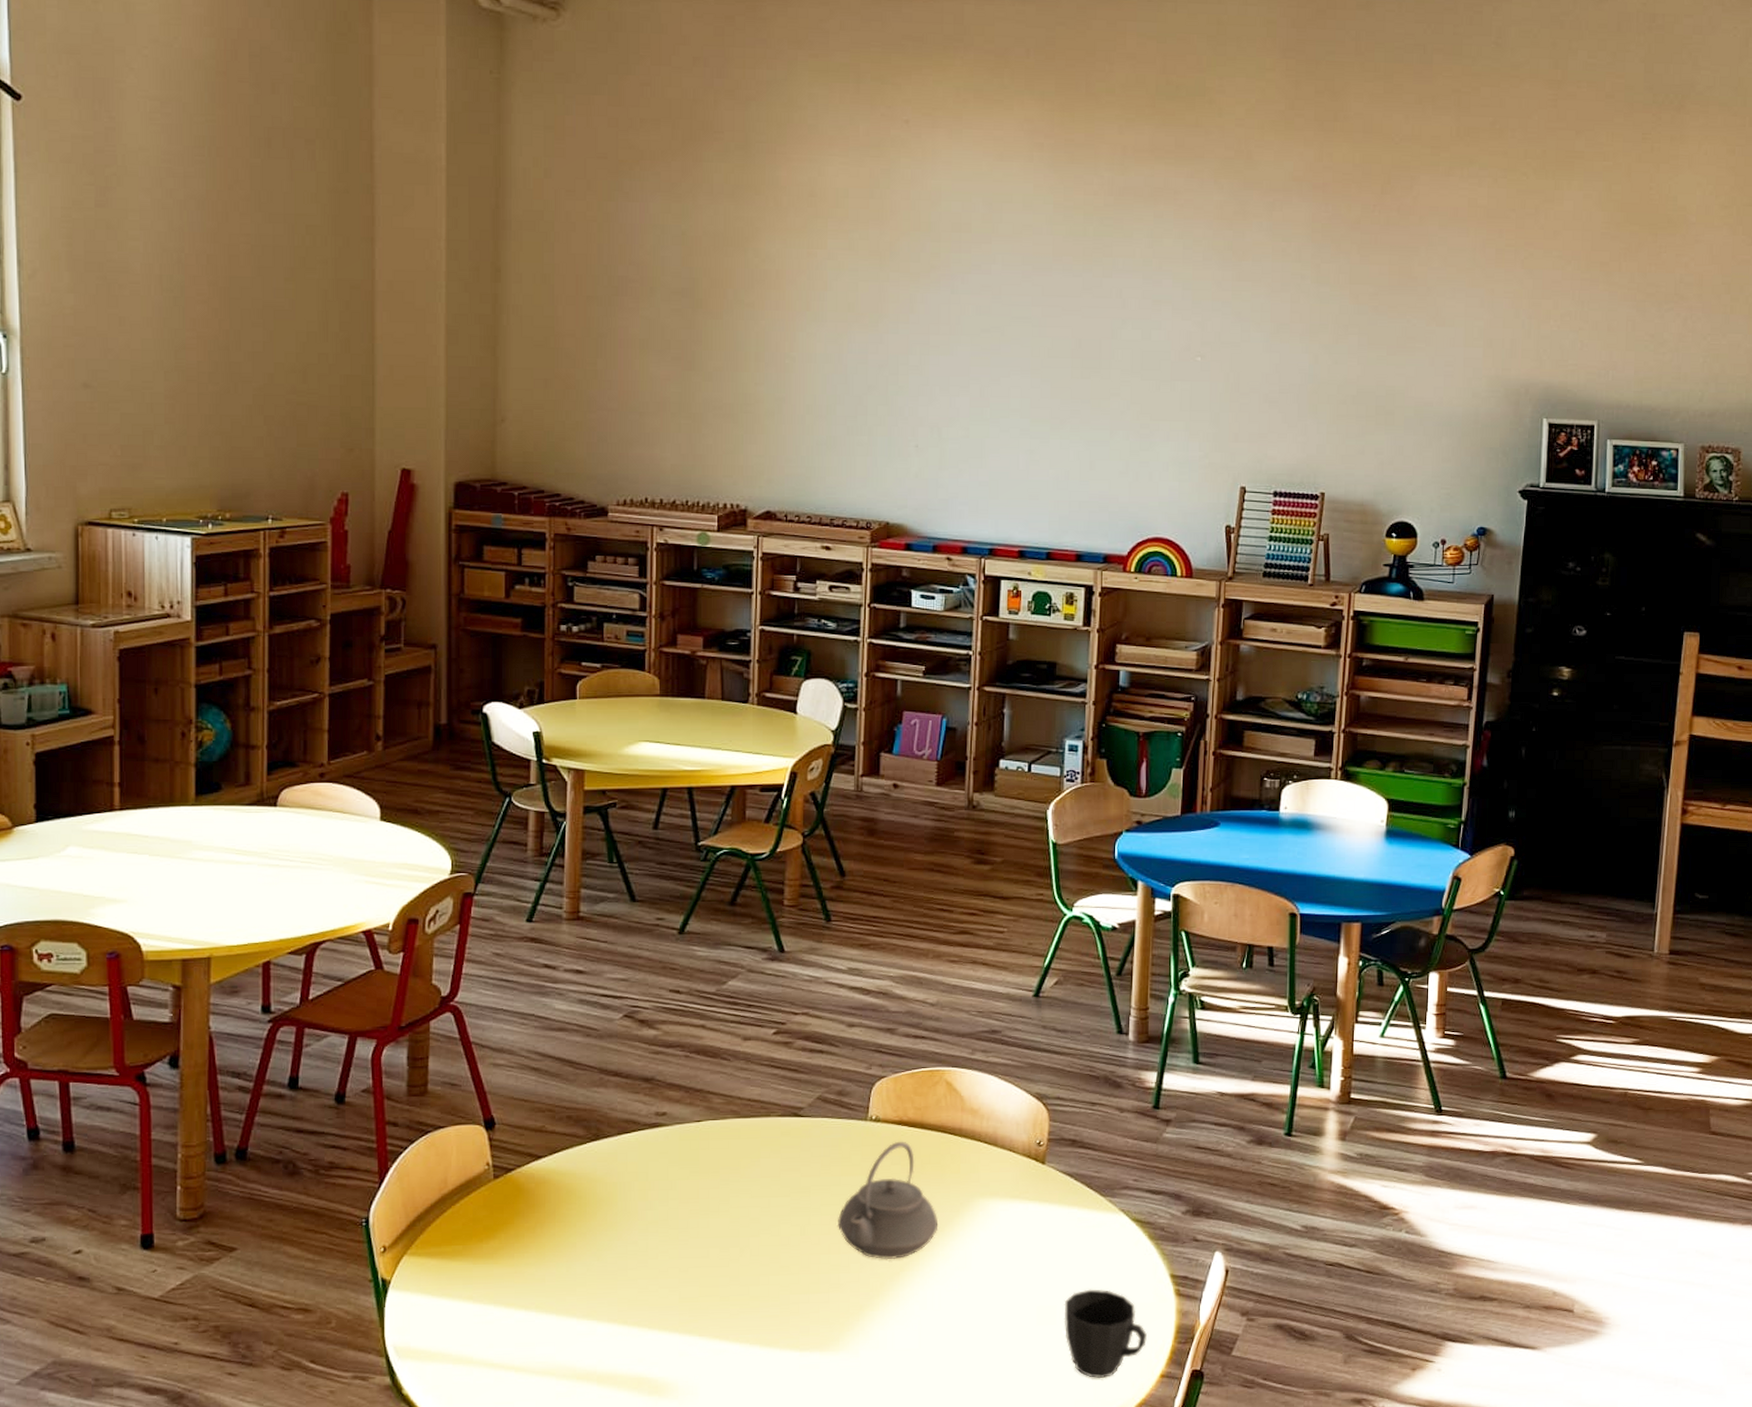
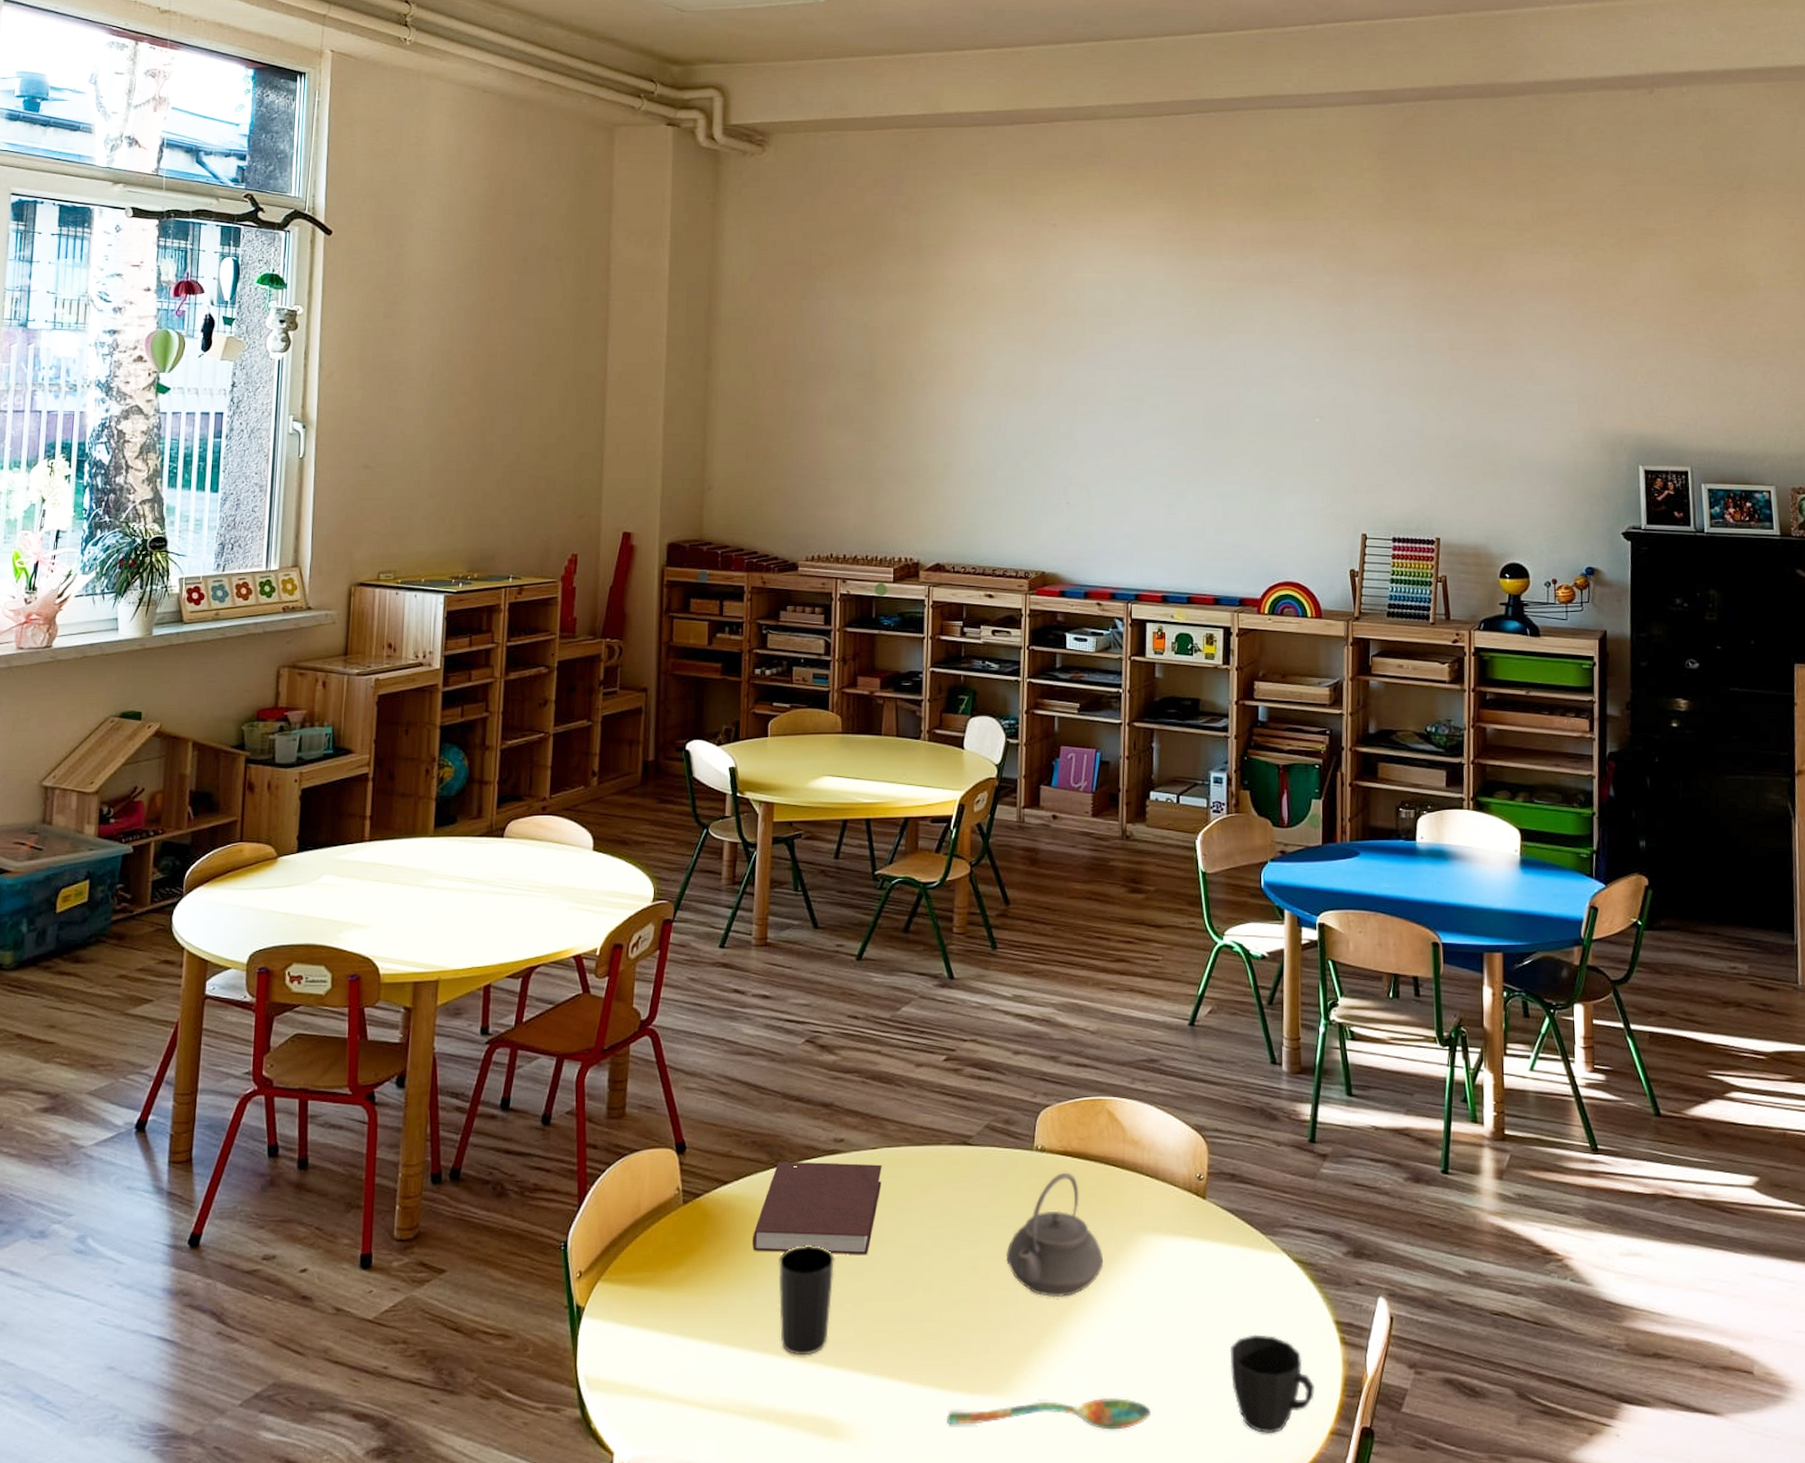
notebook: none [570,1135,707,1225] -> present [753,1161,882,1255]
cup: none [598,1216,658,1321] -> present [779,1245,836,1356]
spoon: none [775,1351,984,1380] -> present [947,1398,1152,1430]

